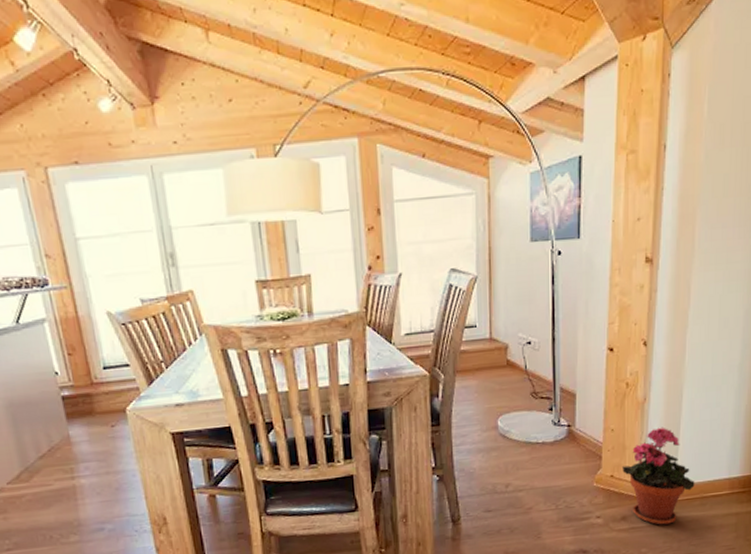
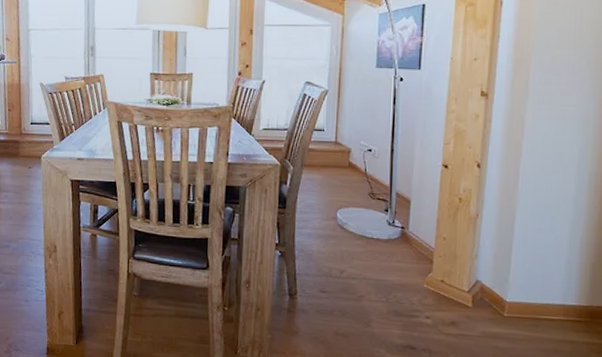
potted plant: present [622,427,695,525] -> none [453,243,527,338]

